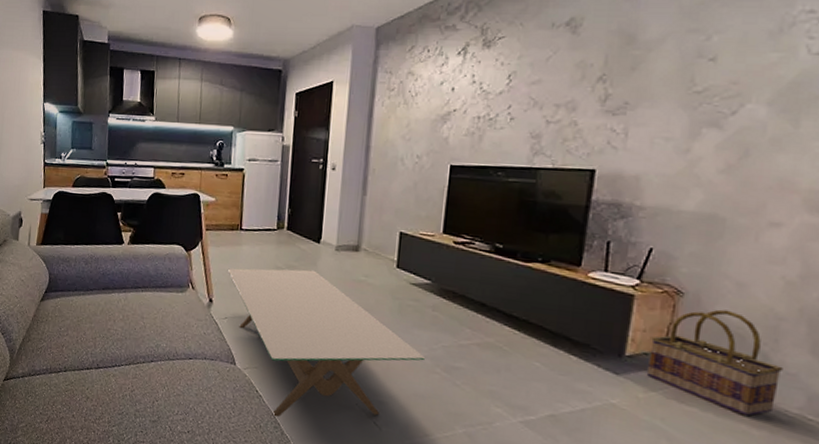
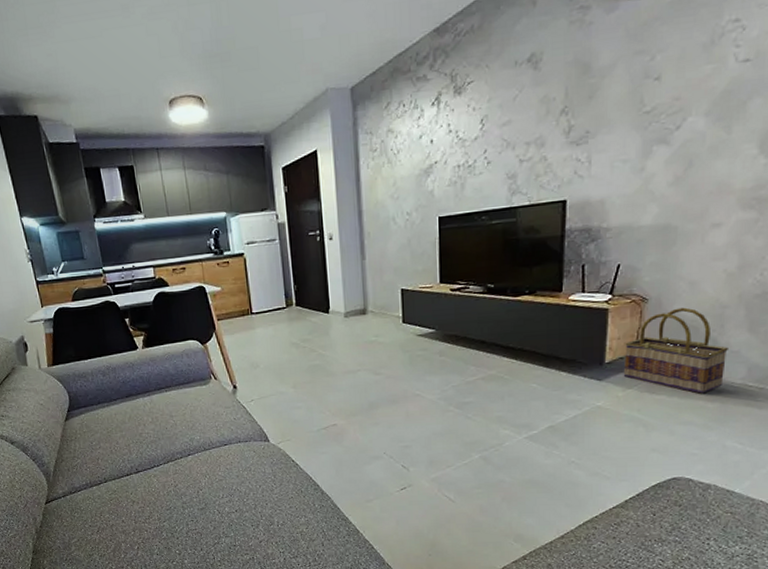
coffee table: present [227,268,426,417] -> none [245,340,439,480]

